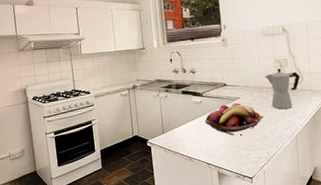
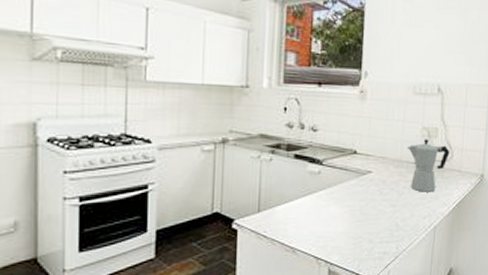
fruit basket: present [204,103,264,135] -> none [320,179,399,221]

